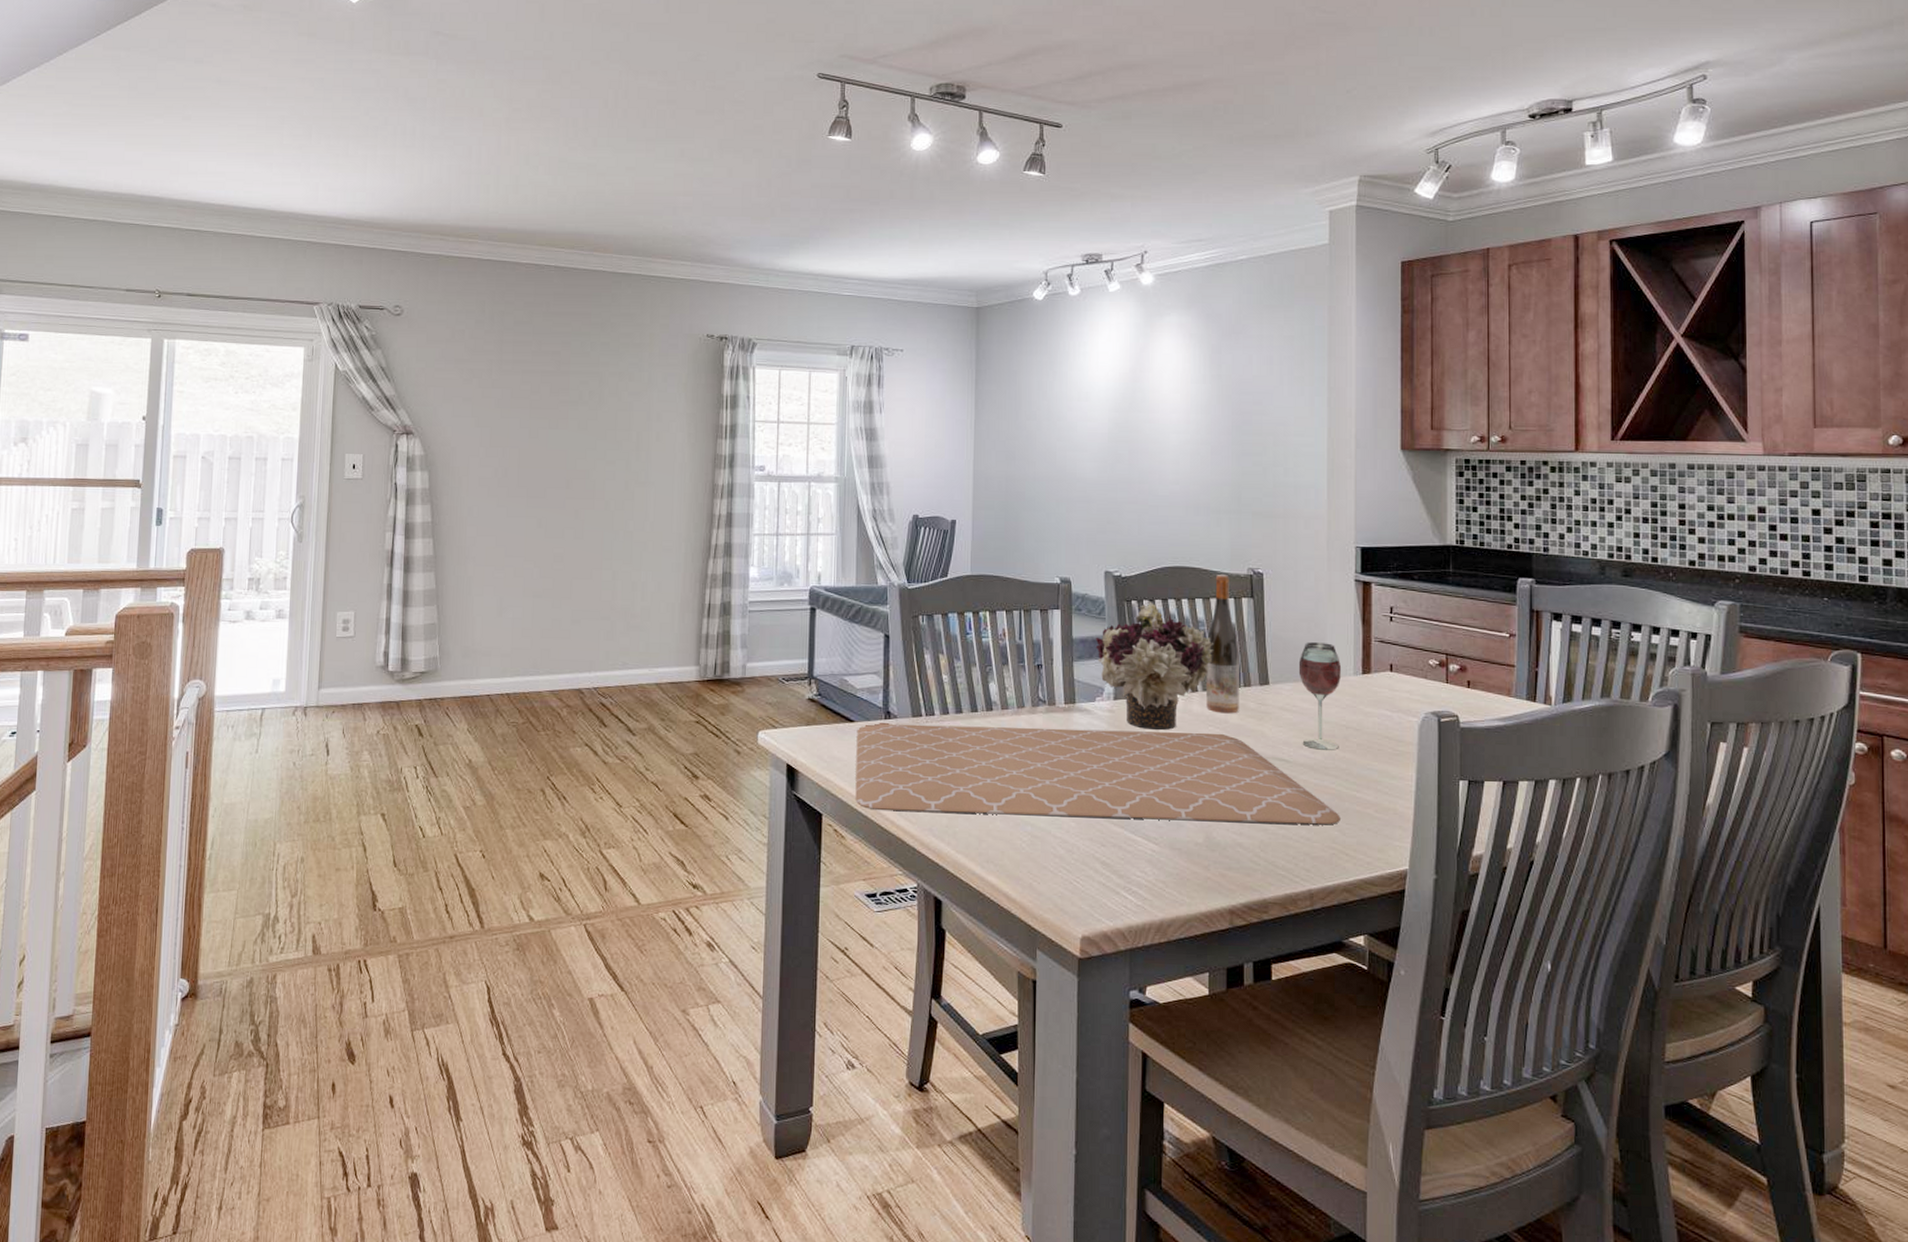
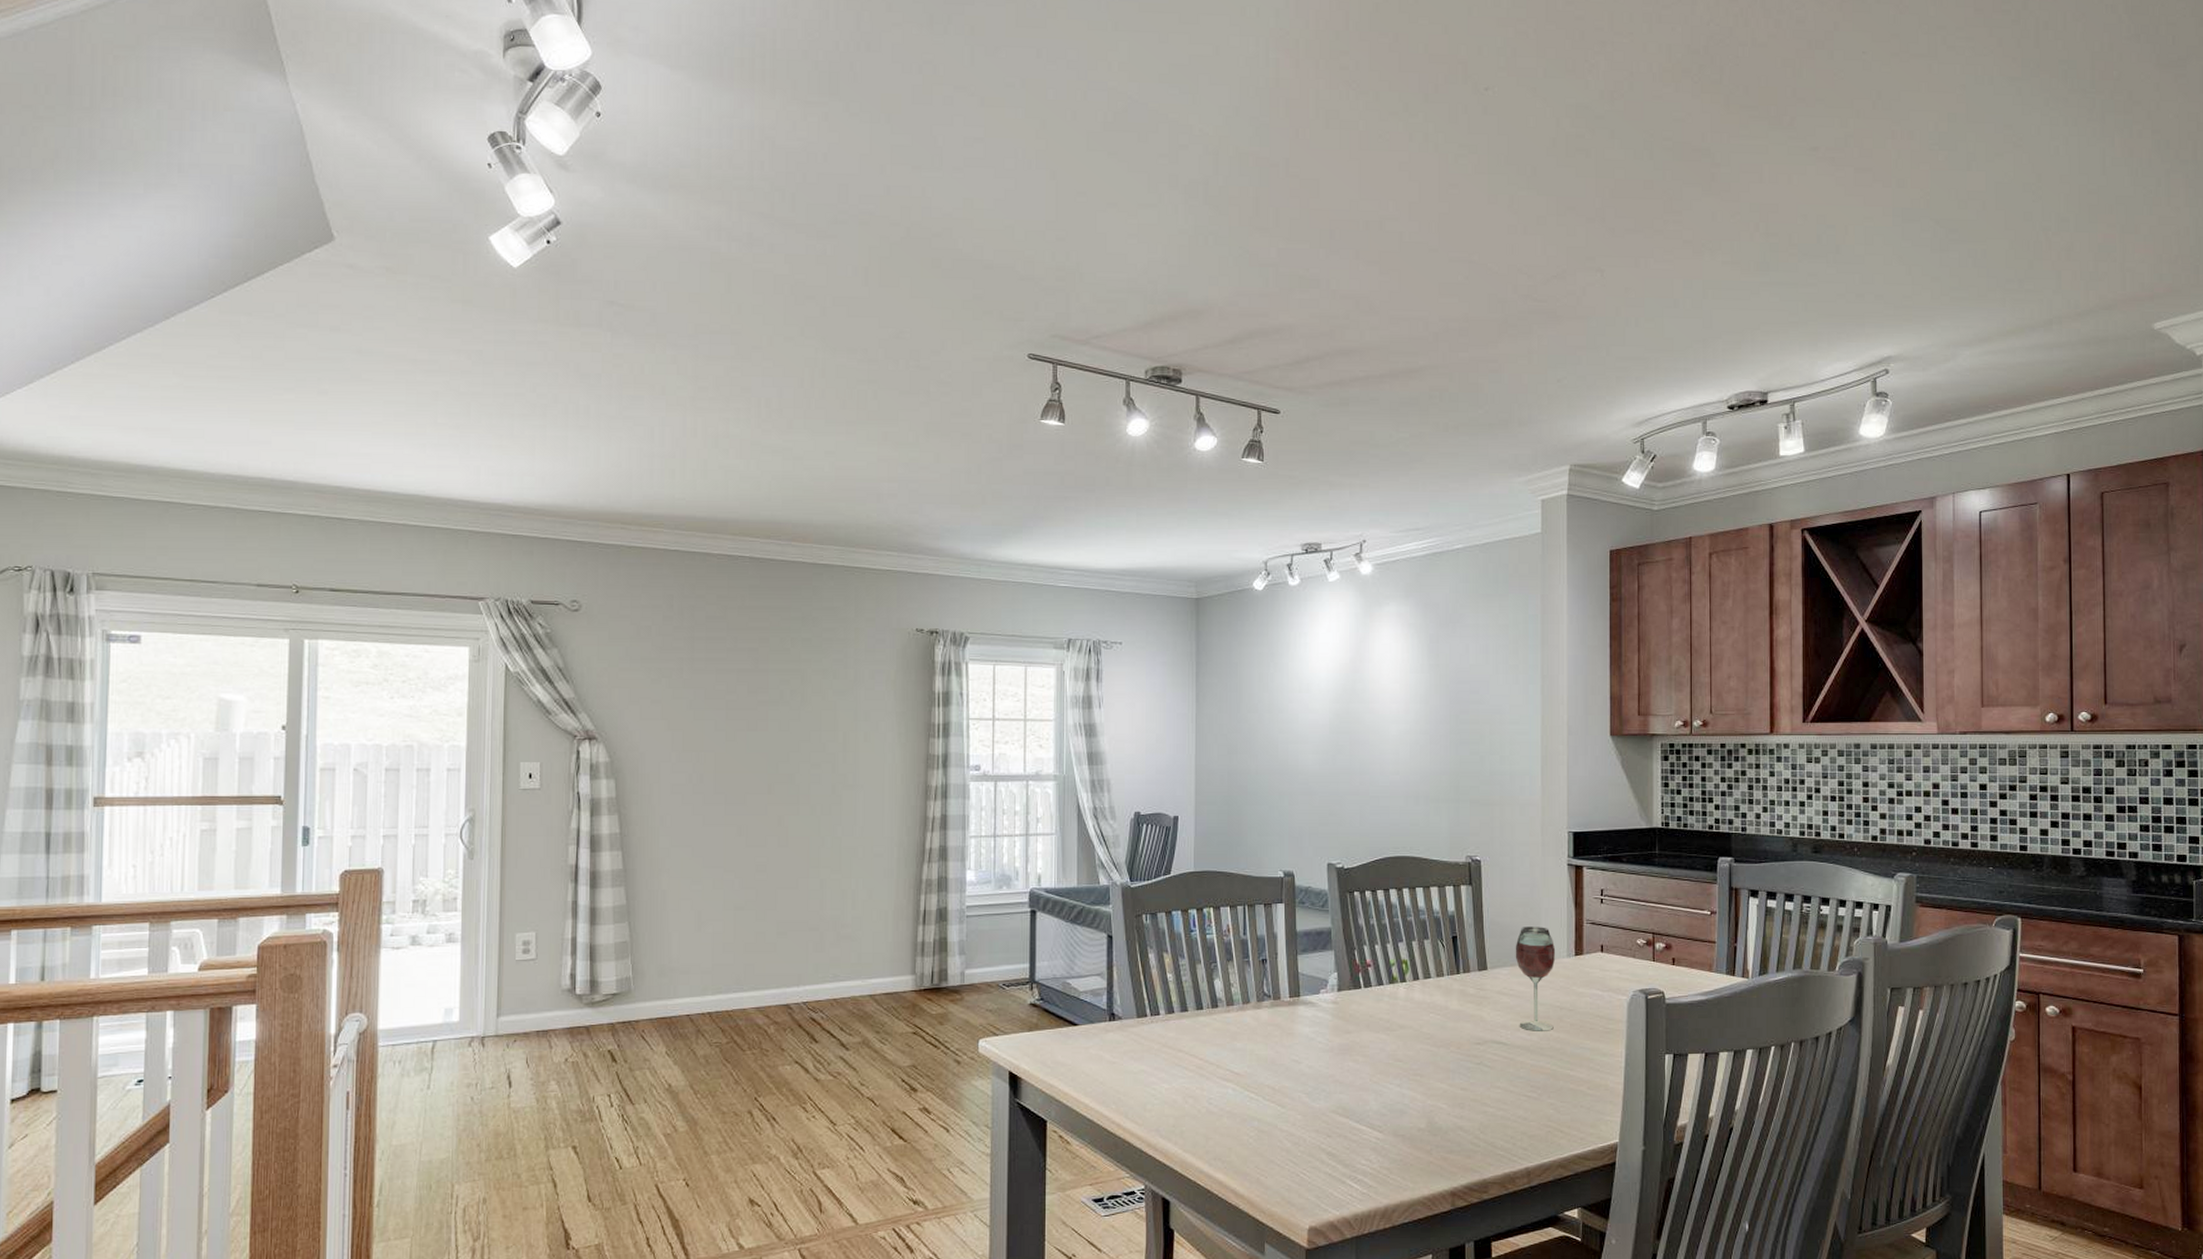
placemat: present [855,723,1340,825] -> none [1080,1019,1555,1114]
flower arrangement: present [1095,601,1213,730] -> none [1319,892,1434,1019]
wine bottle: present [1205,575,1240,714] -> none [1426,863,1460,1000]

